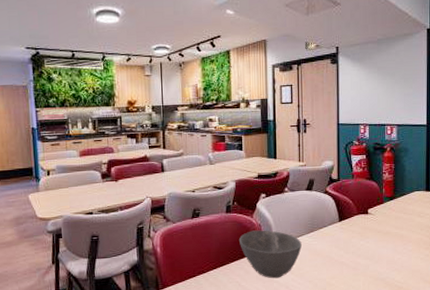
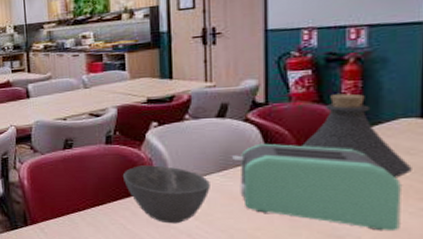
toaster: none [317,210,416,273] -> present [232,143,401,232]
bottle: none [359,173,422,234] -> present [300,93,412,178]

